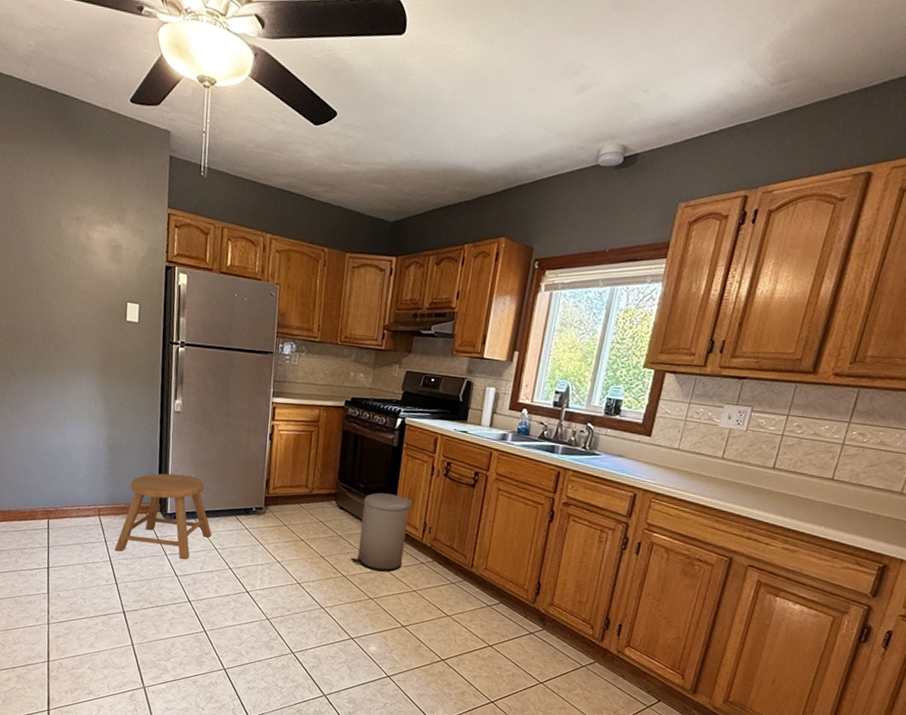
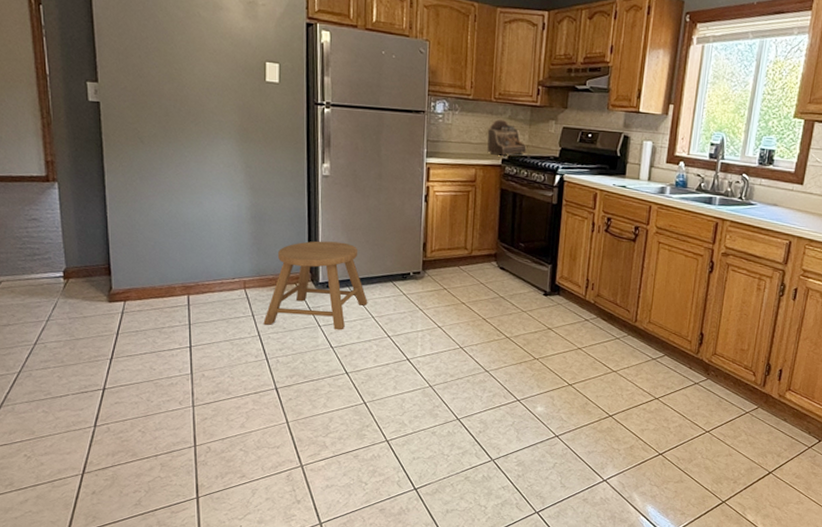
spice rack: none [331,361,370,399] -> present [487,118,527,157]
pedal bin: present [350,492,412,572] -> none [513,251,574,331]

